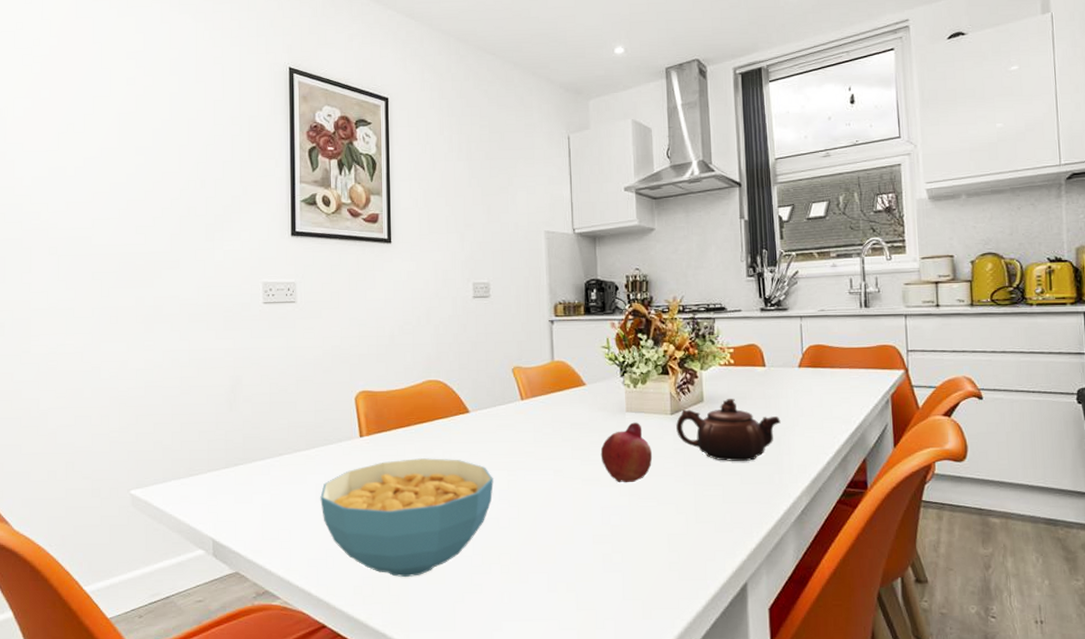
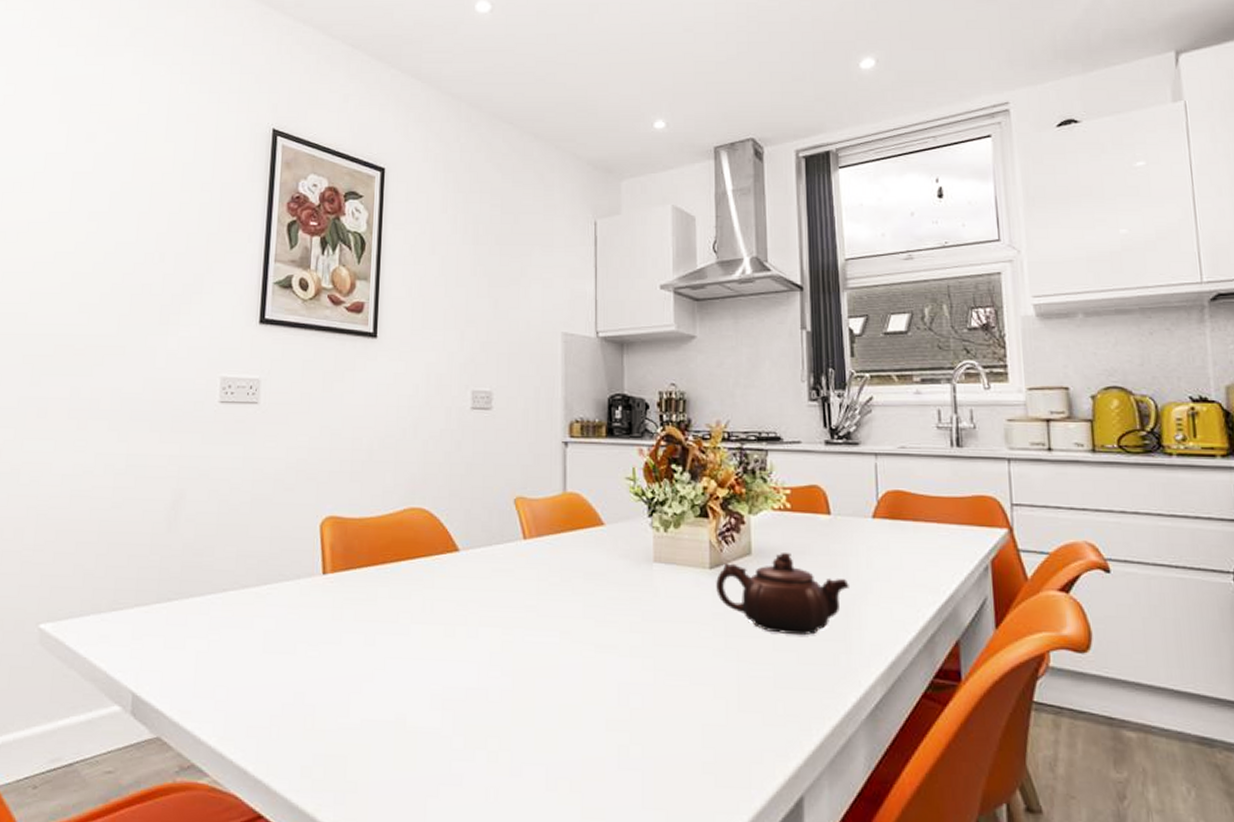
cereal bowl: present [320,458,494,578] -> none [268,605,484,760]
fruit: present [600,422,653,483] -> none [619,576,686,654]

